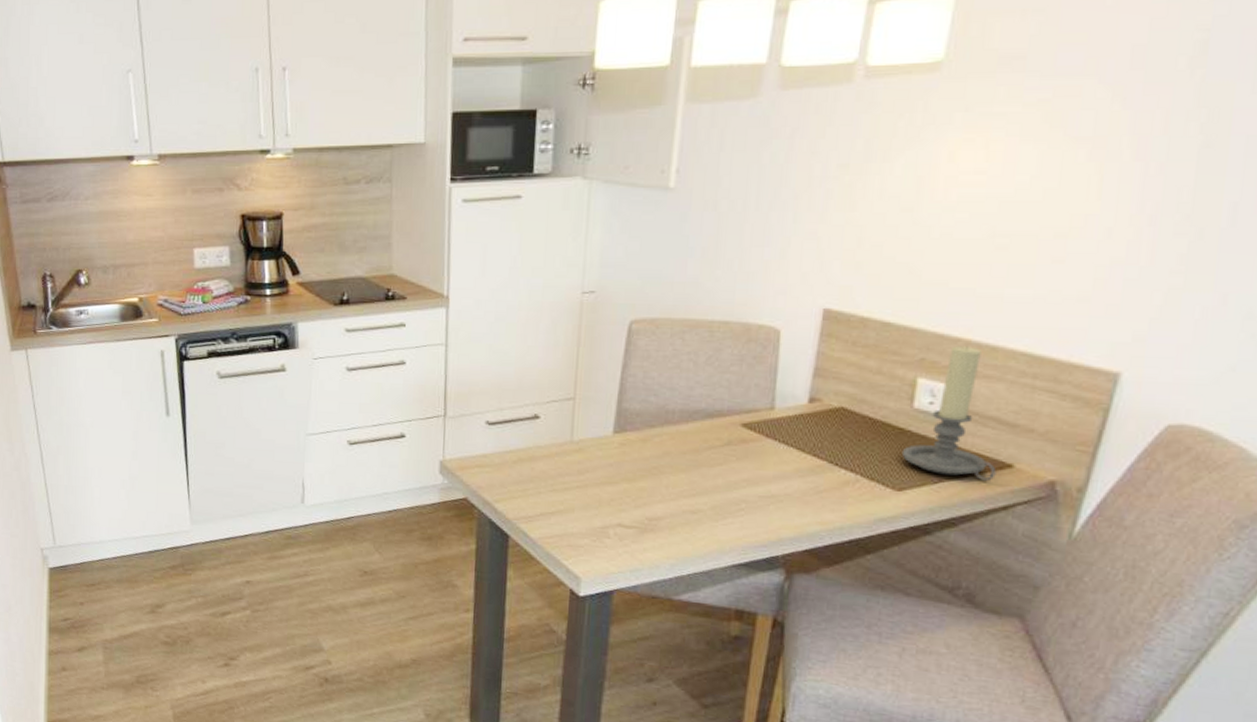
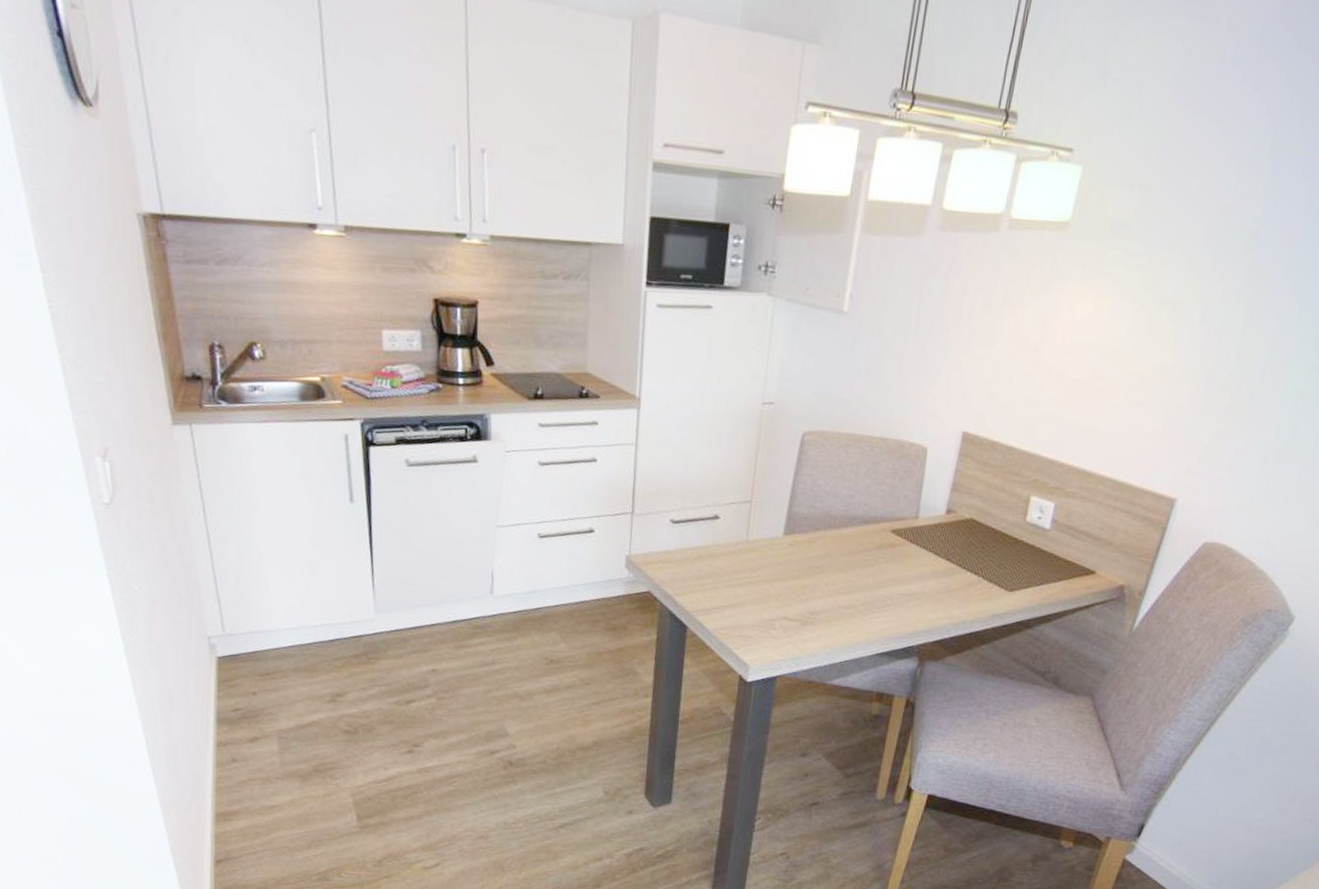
candle holder: present [901,346,997,481] -> none [1014,470,1083,584]

